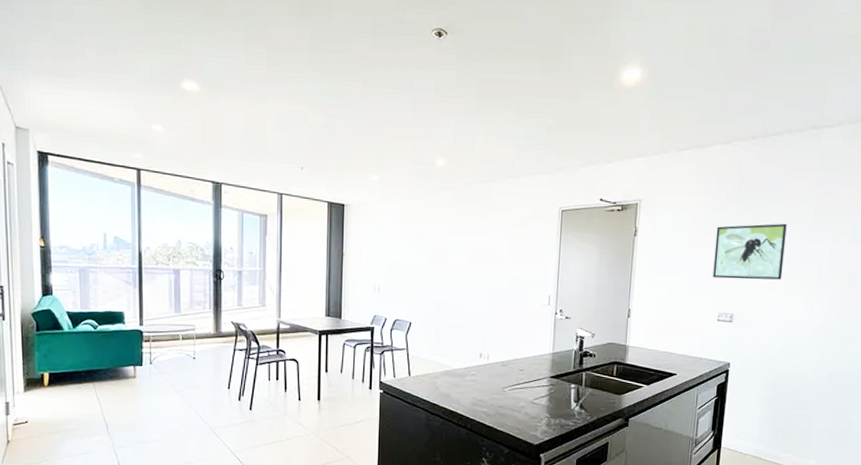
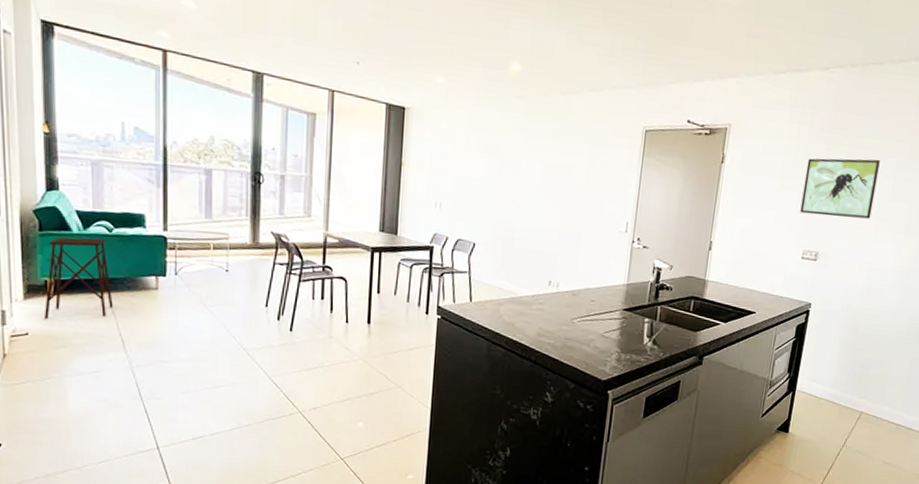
side table: none [40,335,98,409] -> present [43,237,113,320]

